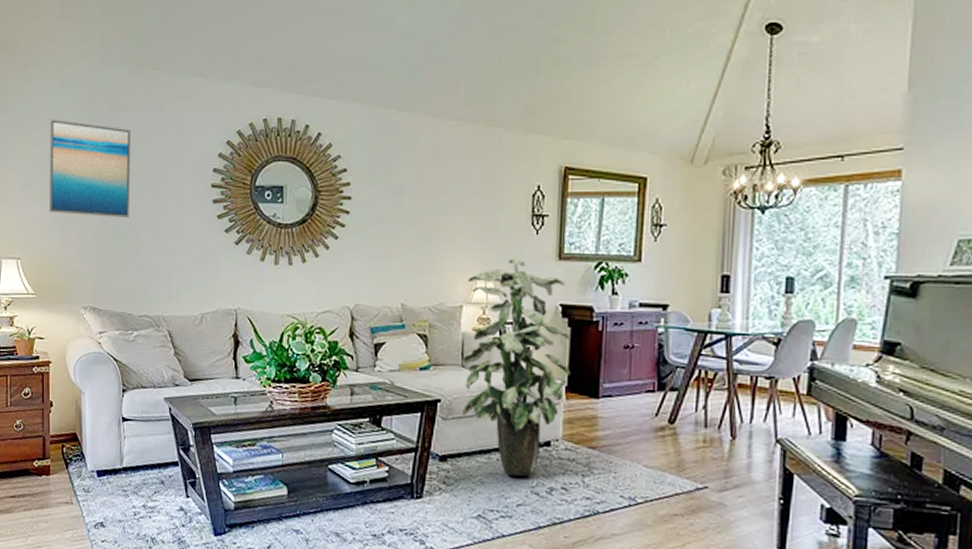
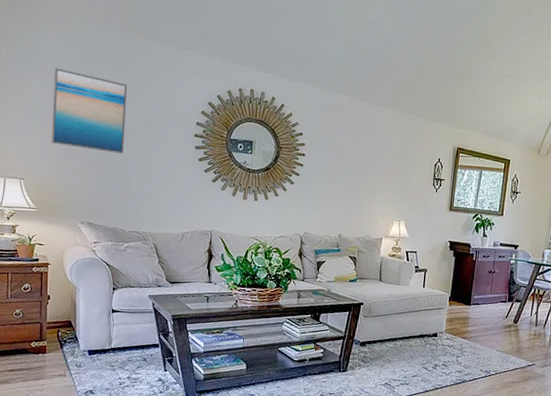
indoor plant: present [461,258,571,477] -> none [378,207,455,357]

